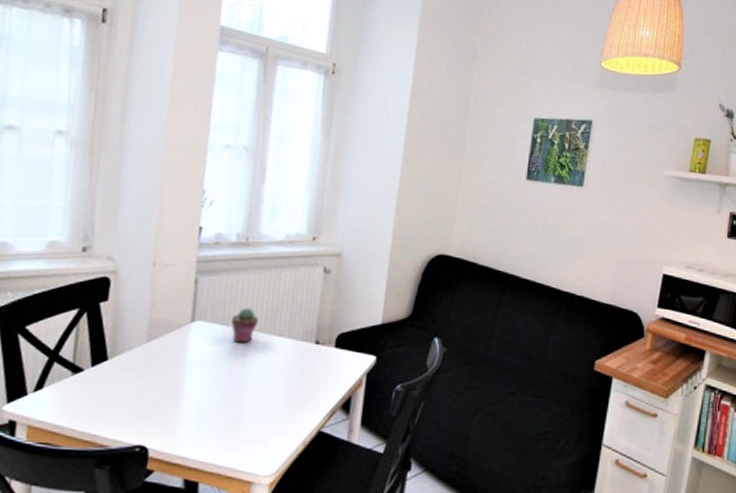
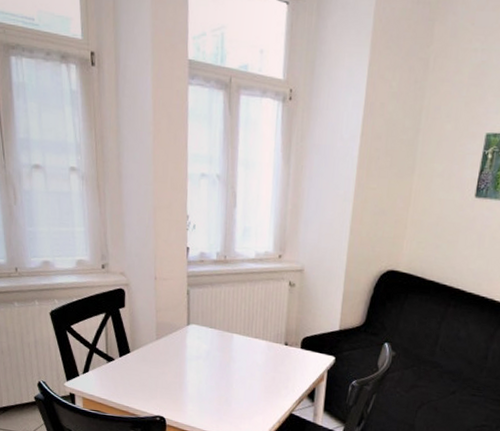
potted succulent: present [230,307,259,343] -> none [217,314,239,343]

